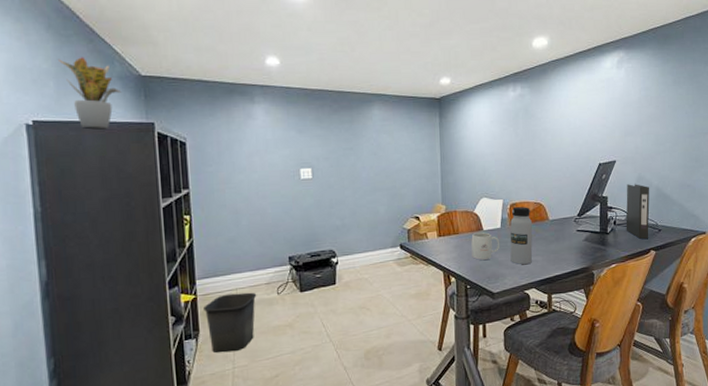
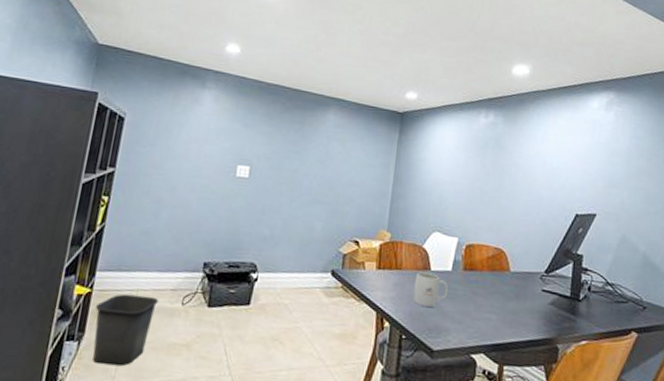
potted plant: present [59,57,122,130] -> none [22,16,75,92]
water bottle: present [510,207,533,265] -> none [458,249,490,322]
binder: present [626,184,650,240] -> none [602,244,636,317]

